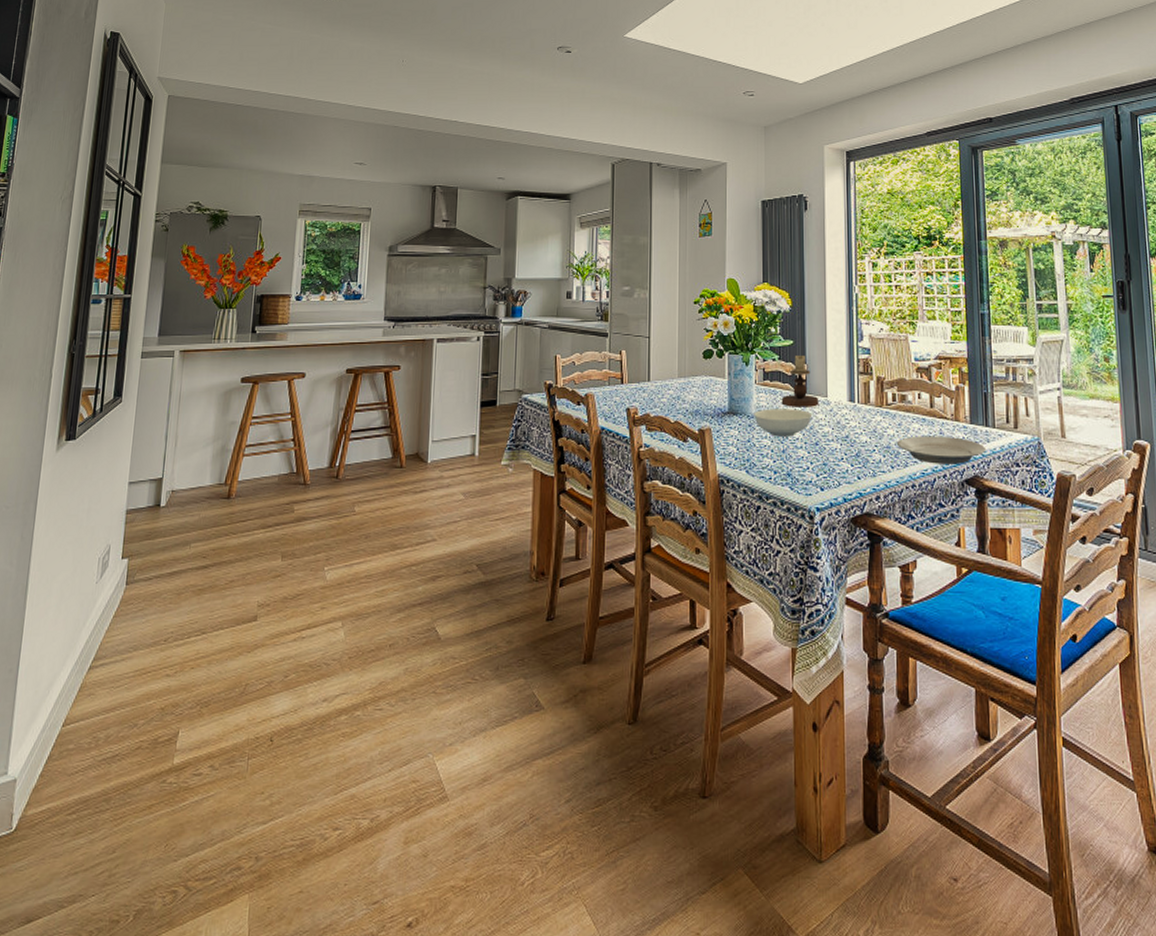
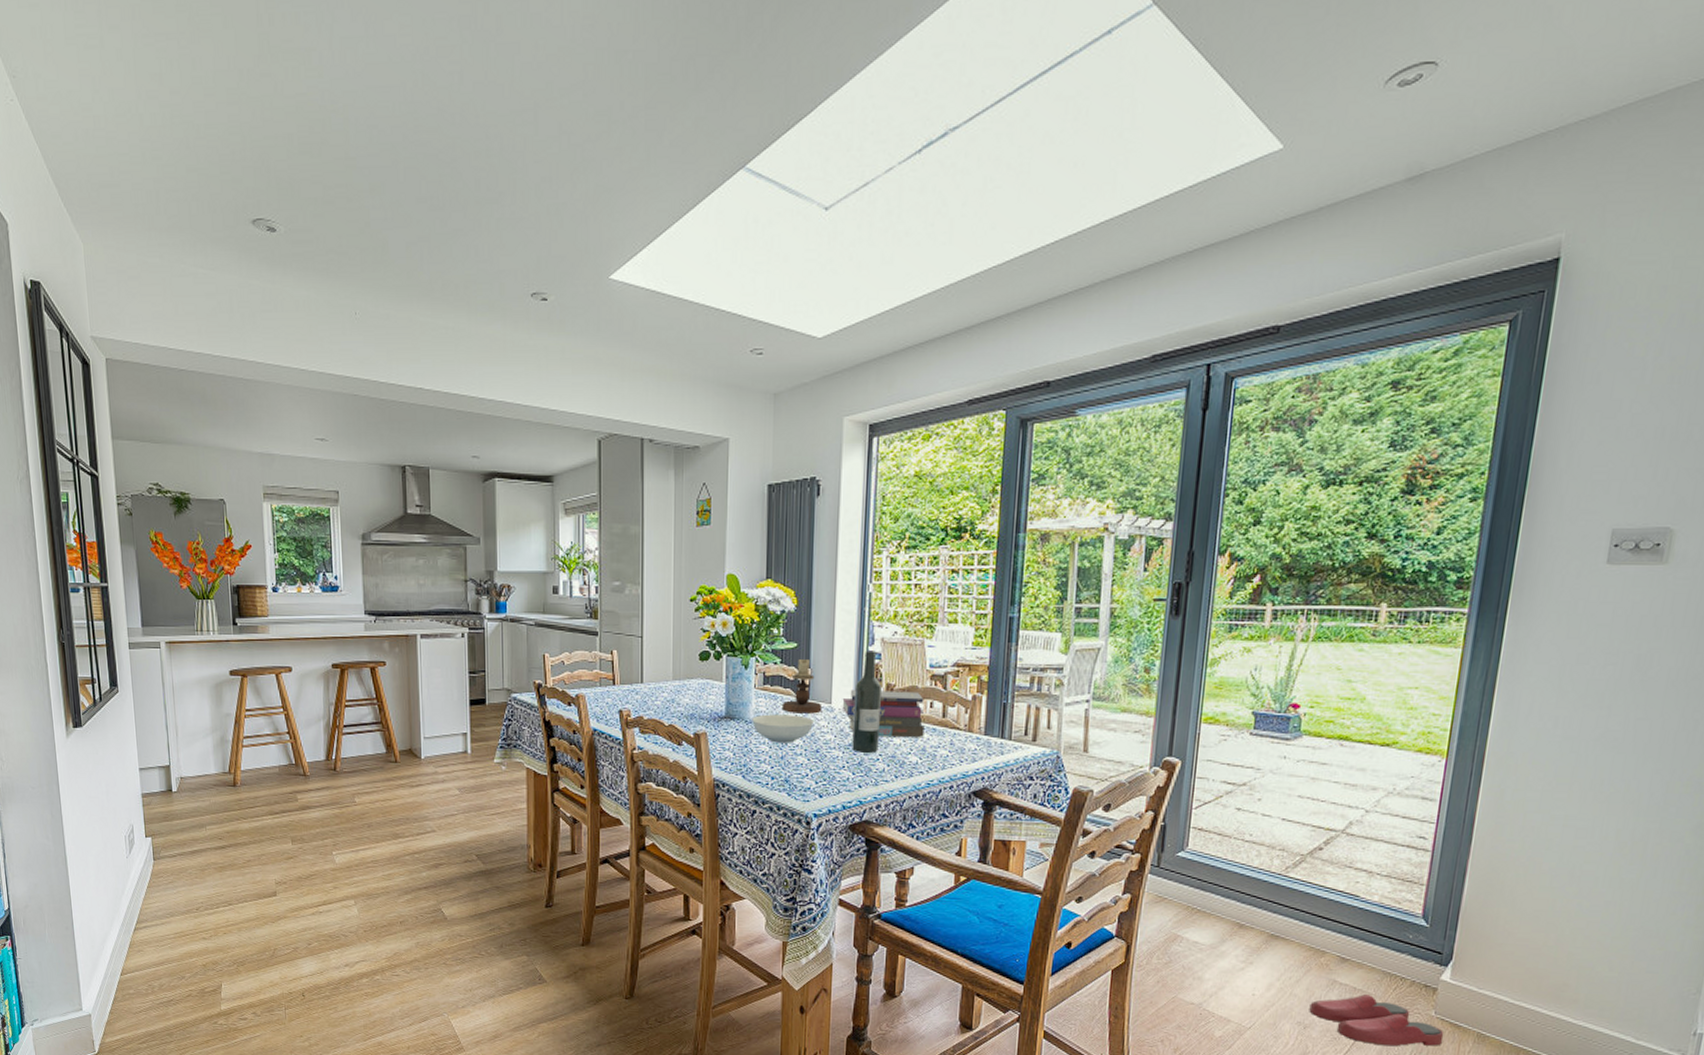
books: none [837,384,915,428] -> present [842,690,924,738]
wine bottle: none [848,346,874,444] -> present [852,651,883,753]
plate: present [896,436,987,464] -> none [902,746,999,776]

